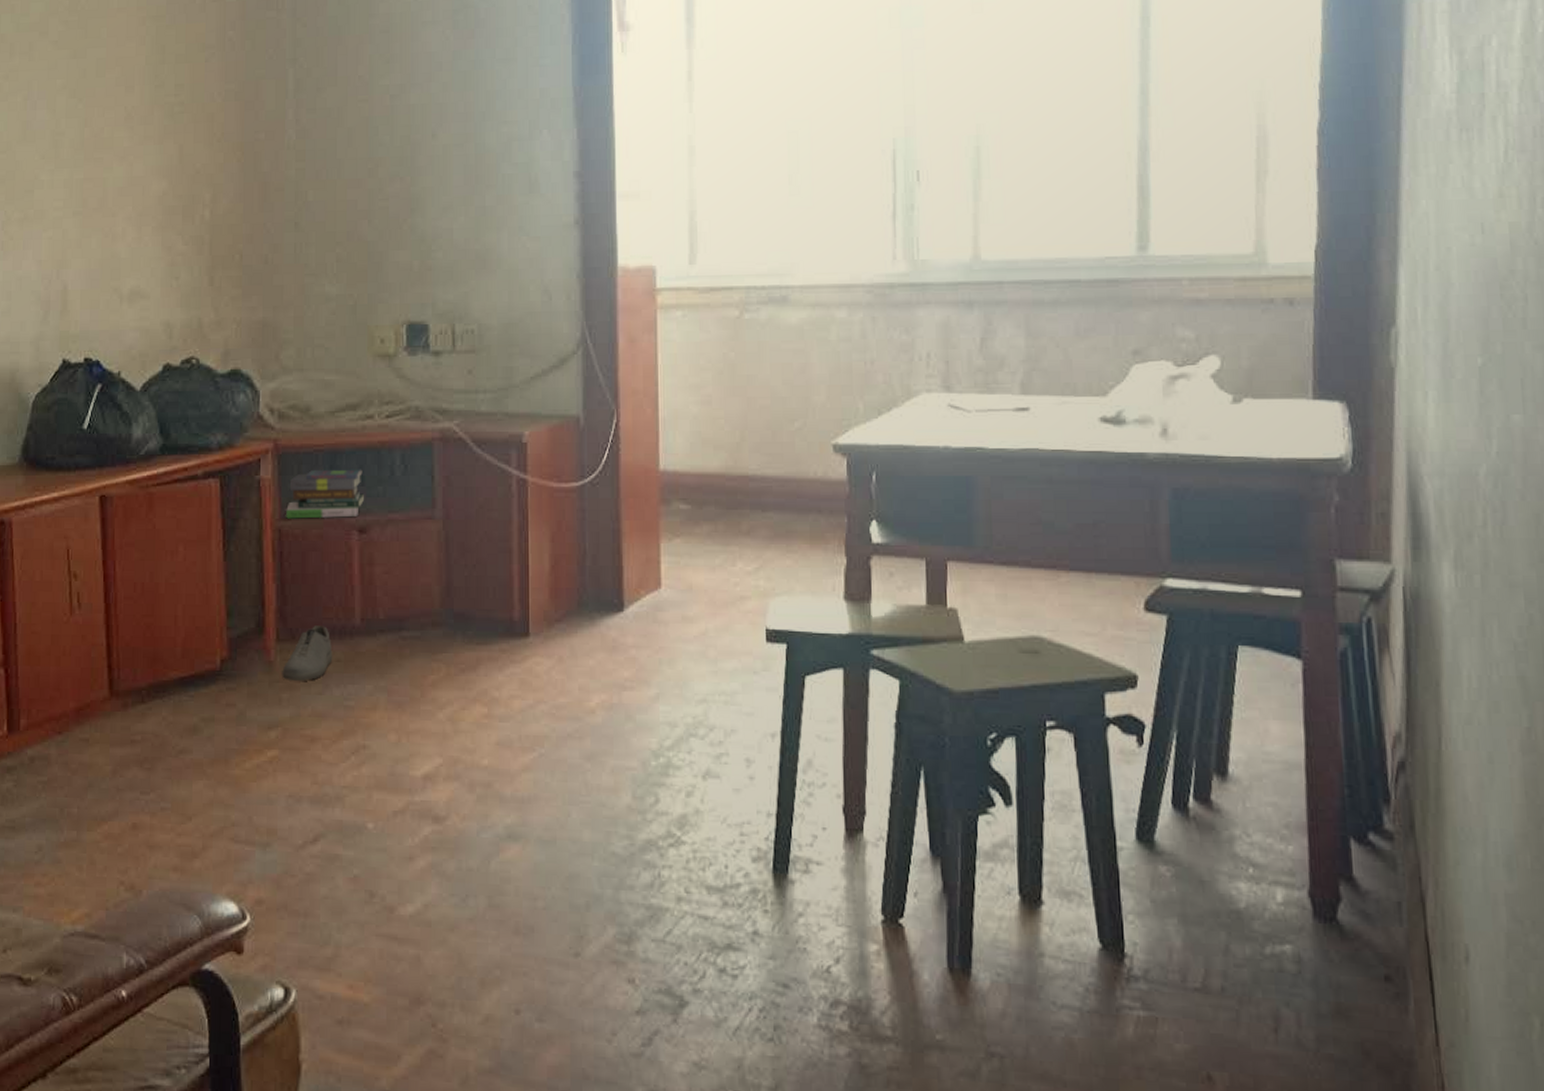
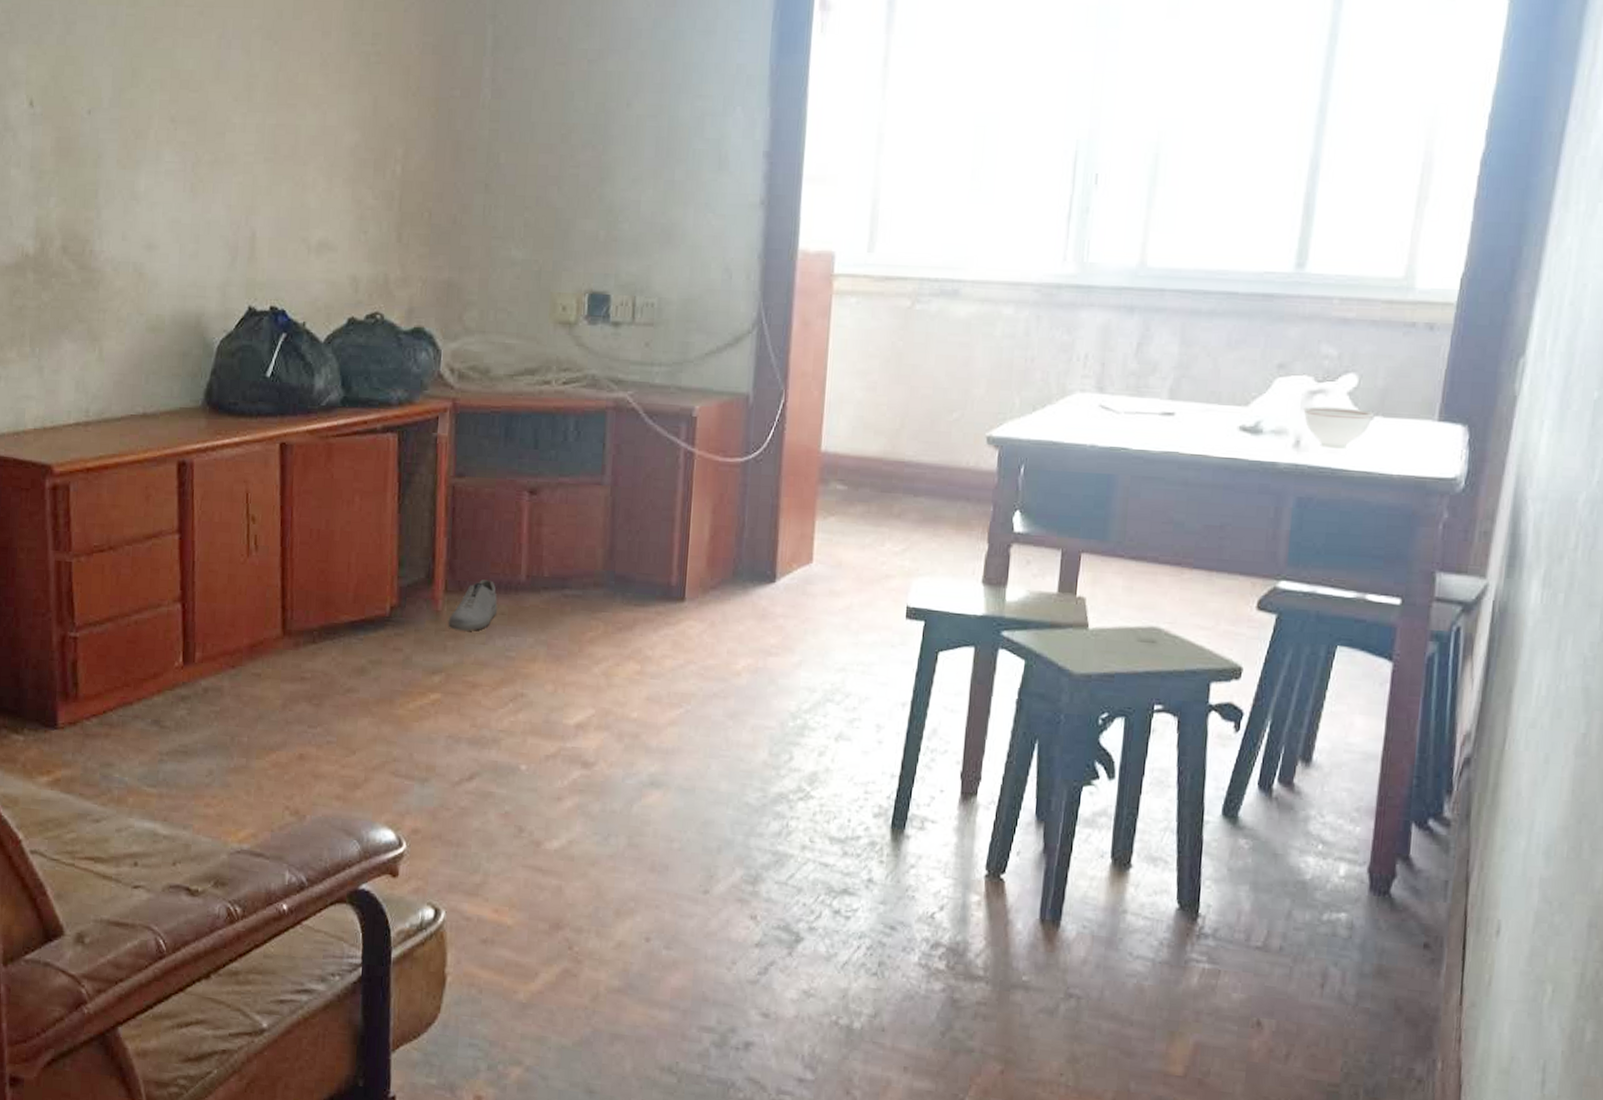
books: present [286,469,365,519] -> none [460,430,538,479]
bowl: none [1166,391,1244,434] -> present [1303,406,1375,449]

